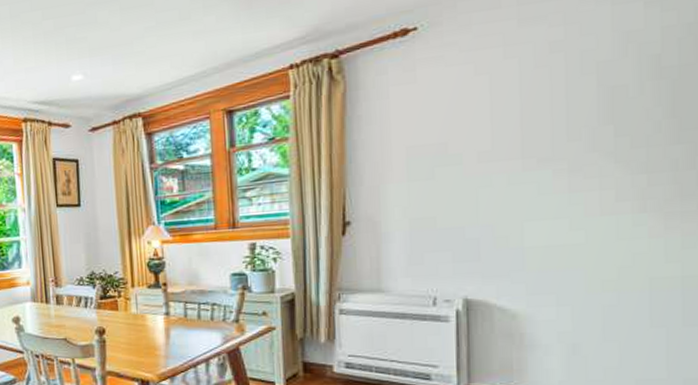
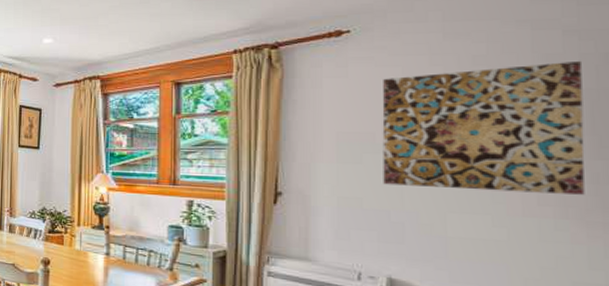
wall art: none [454,34,665,199] -> present [382,60,585,195]

